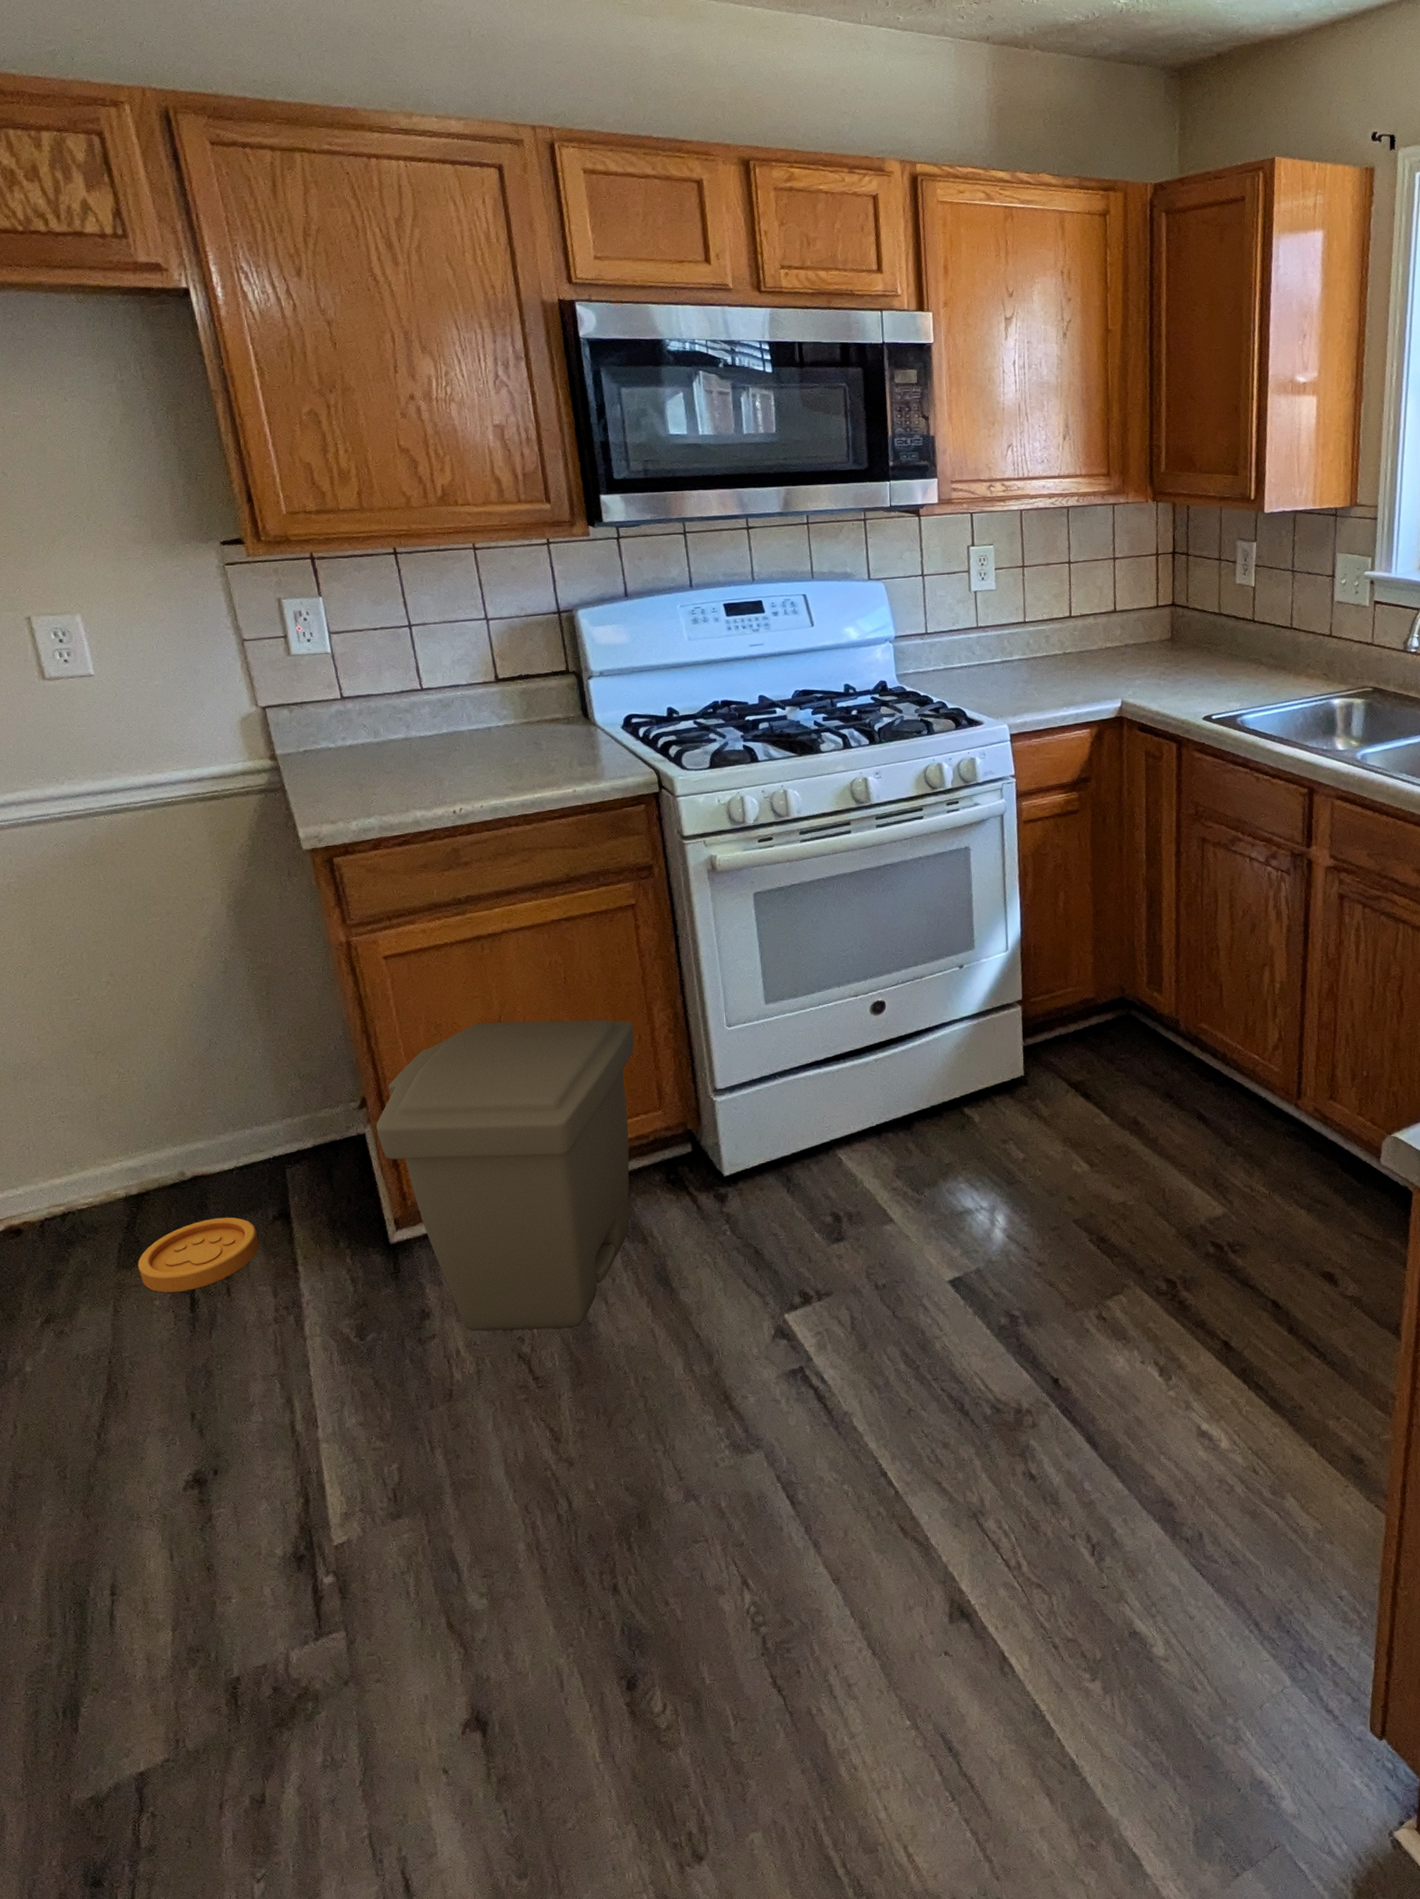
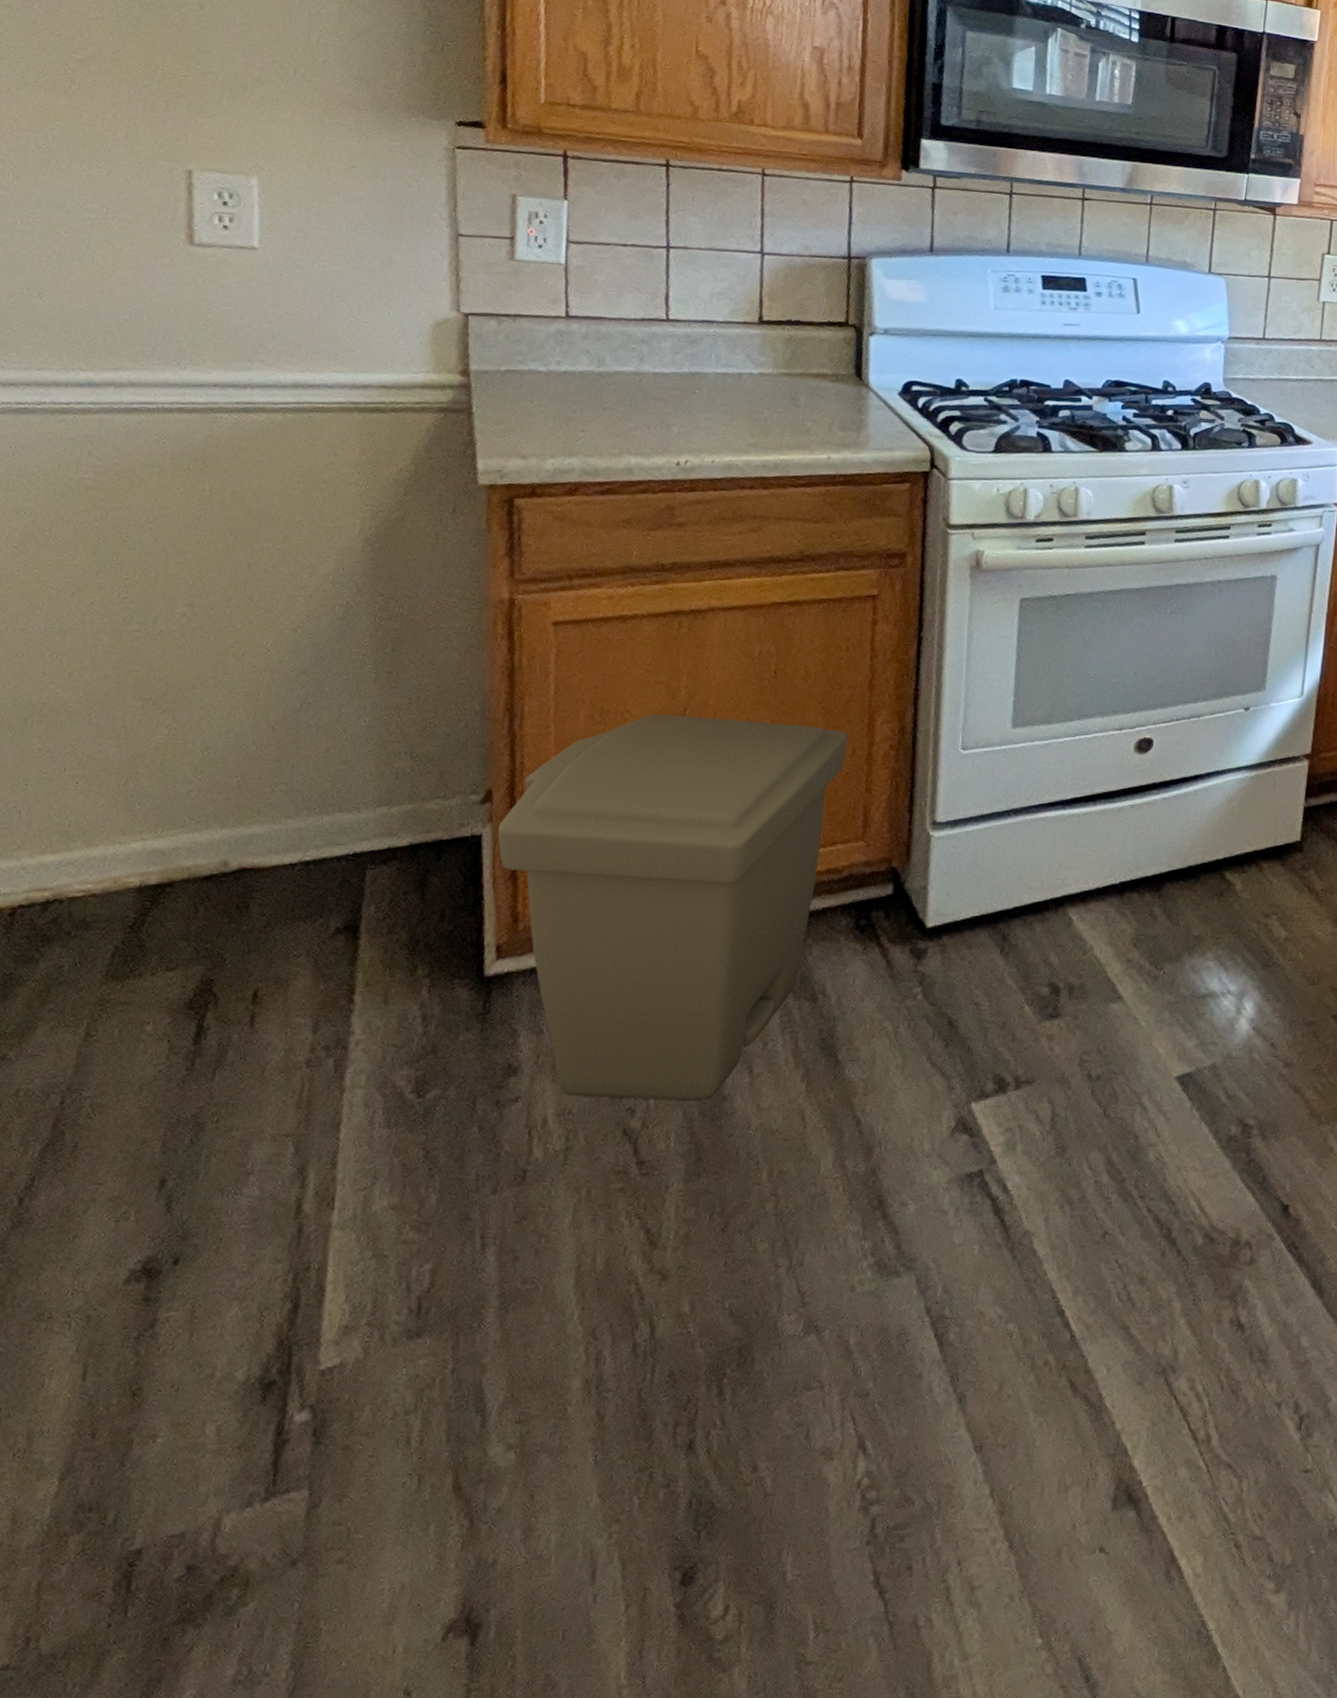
pet bowl: present [137,1217,259,1293] -> none [133,924,310,1017]

